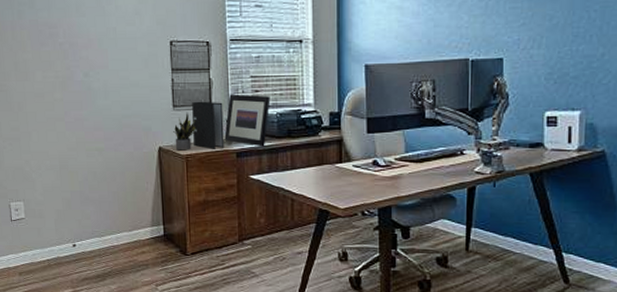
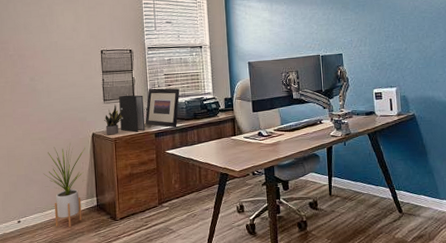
house plant: none [100,157,151,258] -> present [43,143,86,228]

